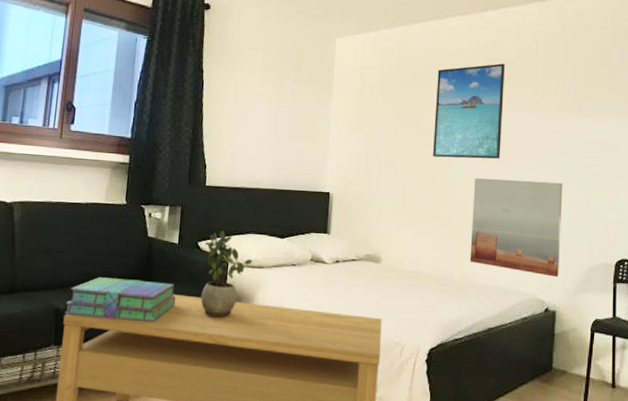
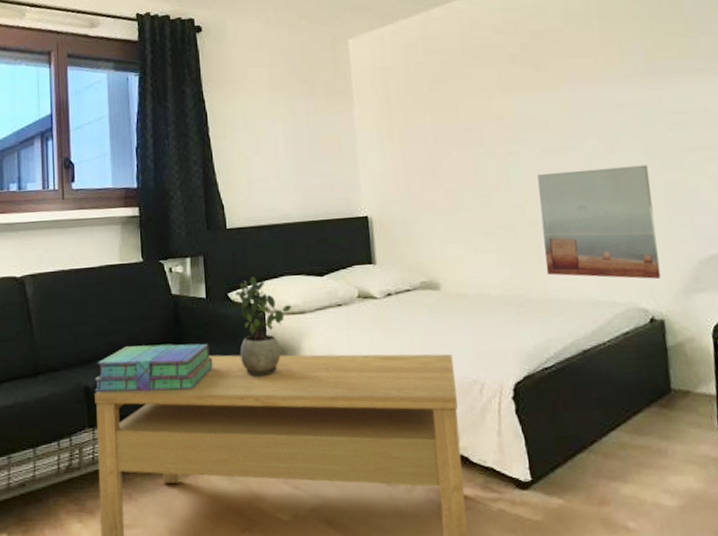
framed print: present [433,63,505,159] -> none [472,35,565,157]

